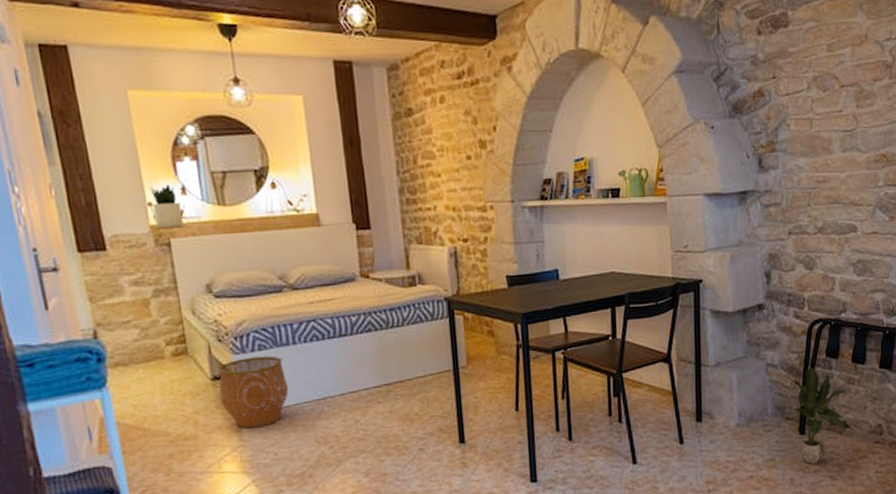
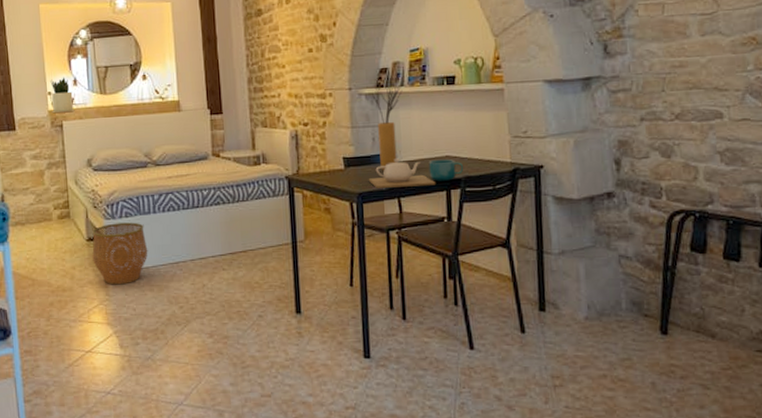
teapot: none [533,276,601,308] -> present [368,159,436,188]
vase: none [536,191,568,290] -> present [372,80,403,171]
cup: none [593,276,628,299] -> present [428,159,464,181]
potted plant: present [787,367,854,464] -> none [644,261,729,368]

